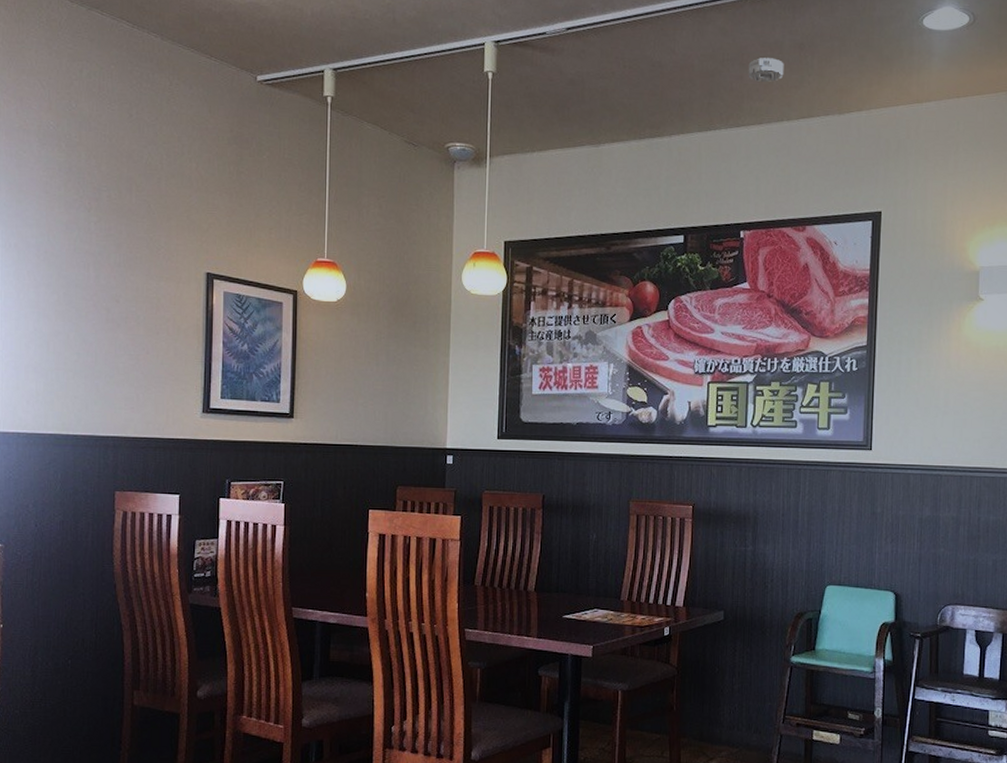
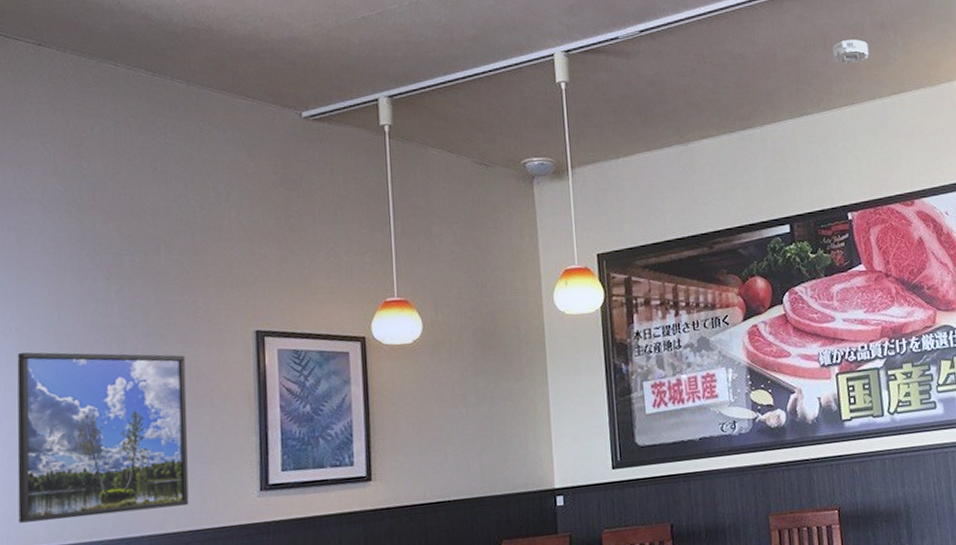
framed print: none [13,265,148,415] -> present [17,352,189,523]

